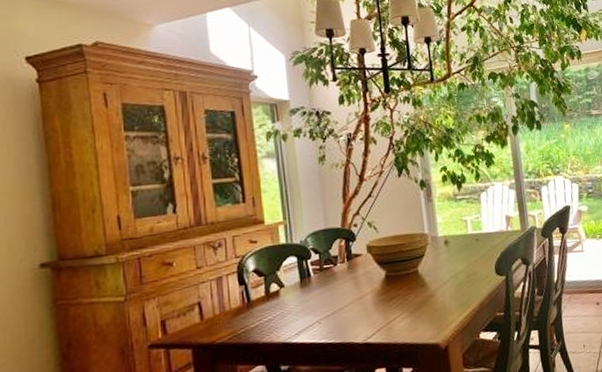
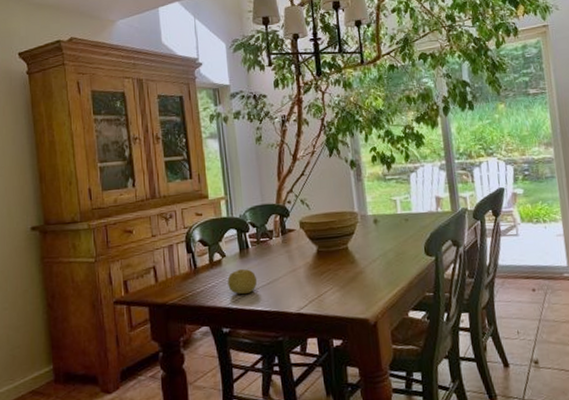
fruit: none [286,298,320,328] -> present [227,268,258,295]

